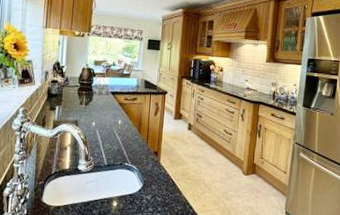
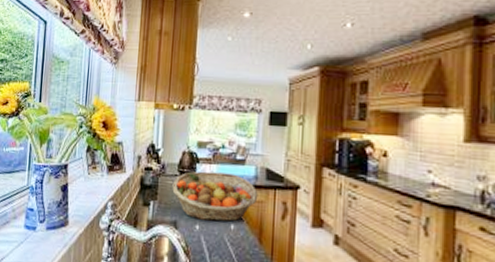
fruit basket: none [74,82,139,119] -> present [172,171,258,222]

